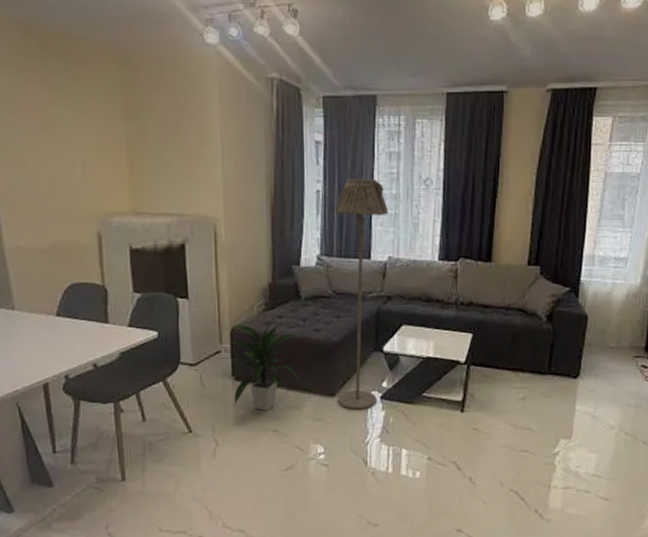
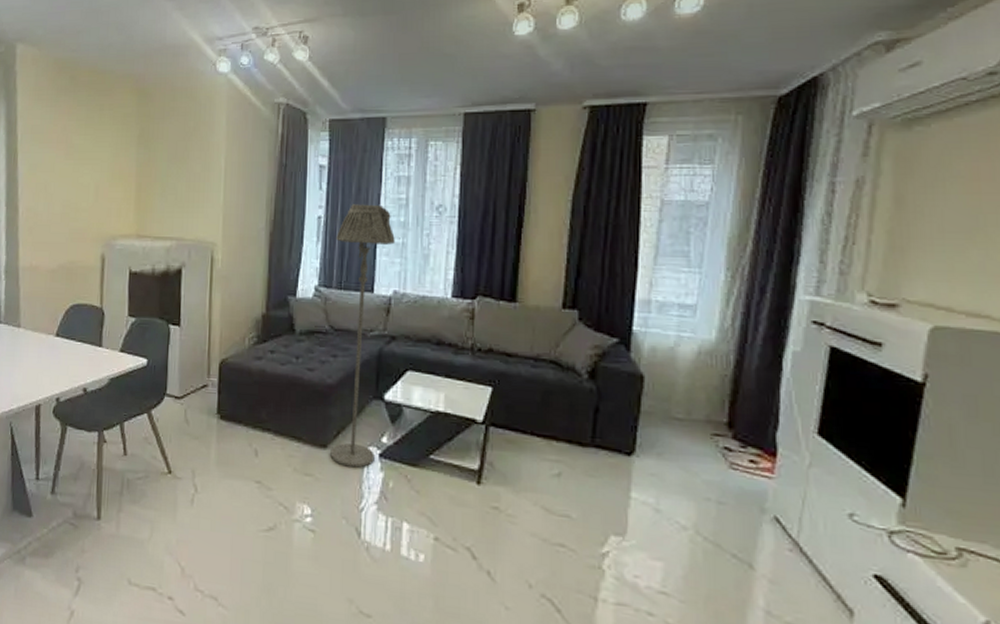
indoor plant: present [230,321,299,411] -> none [217,355,291,457]

